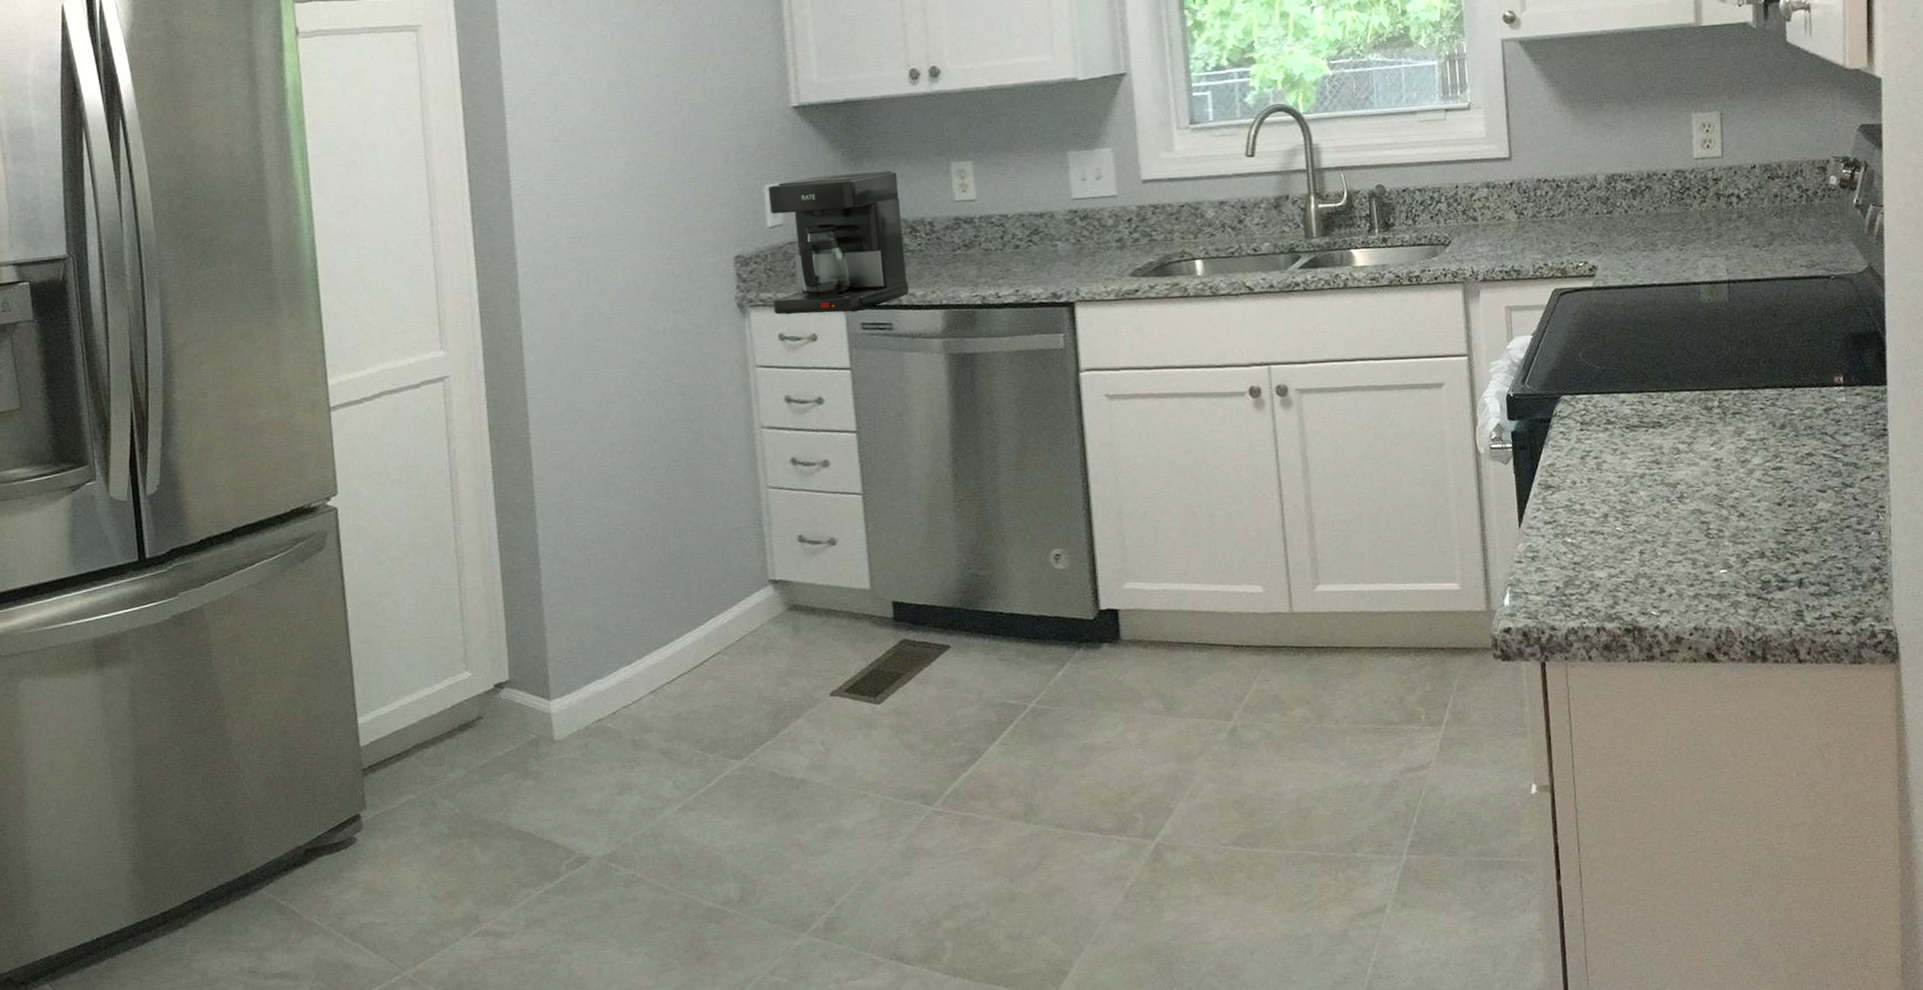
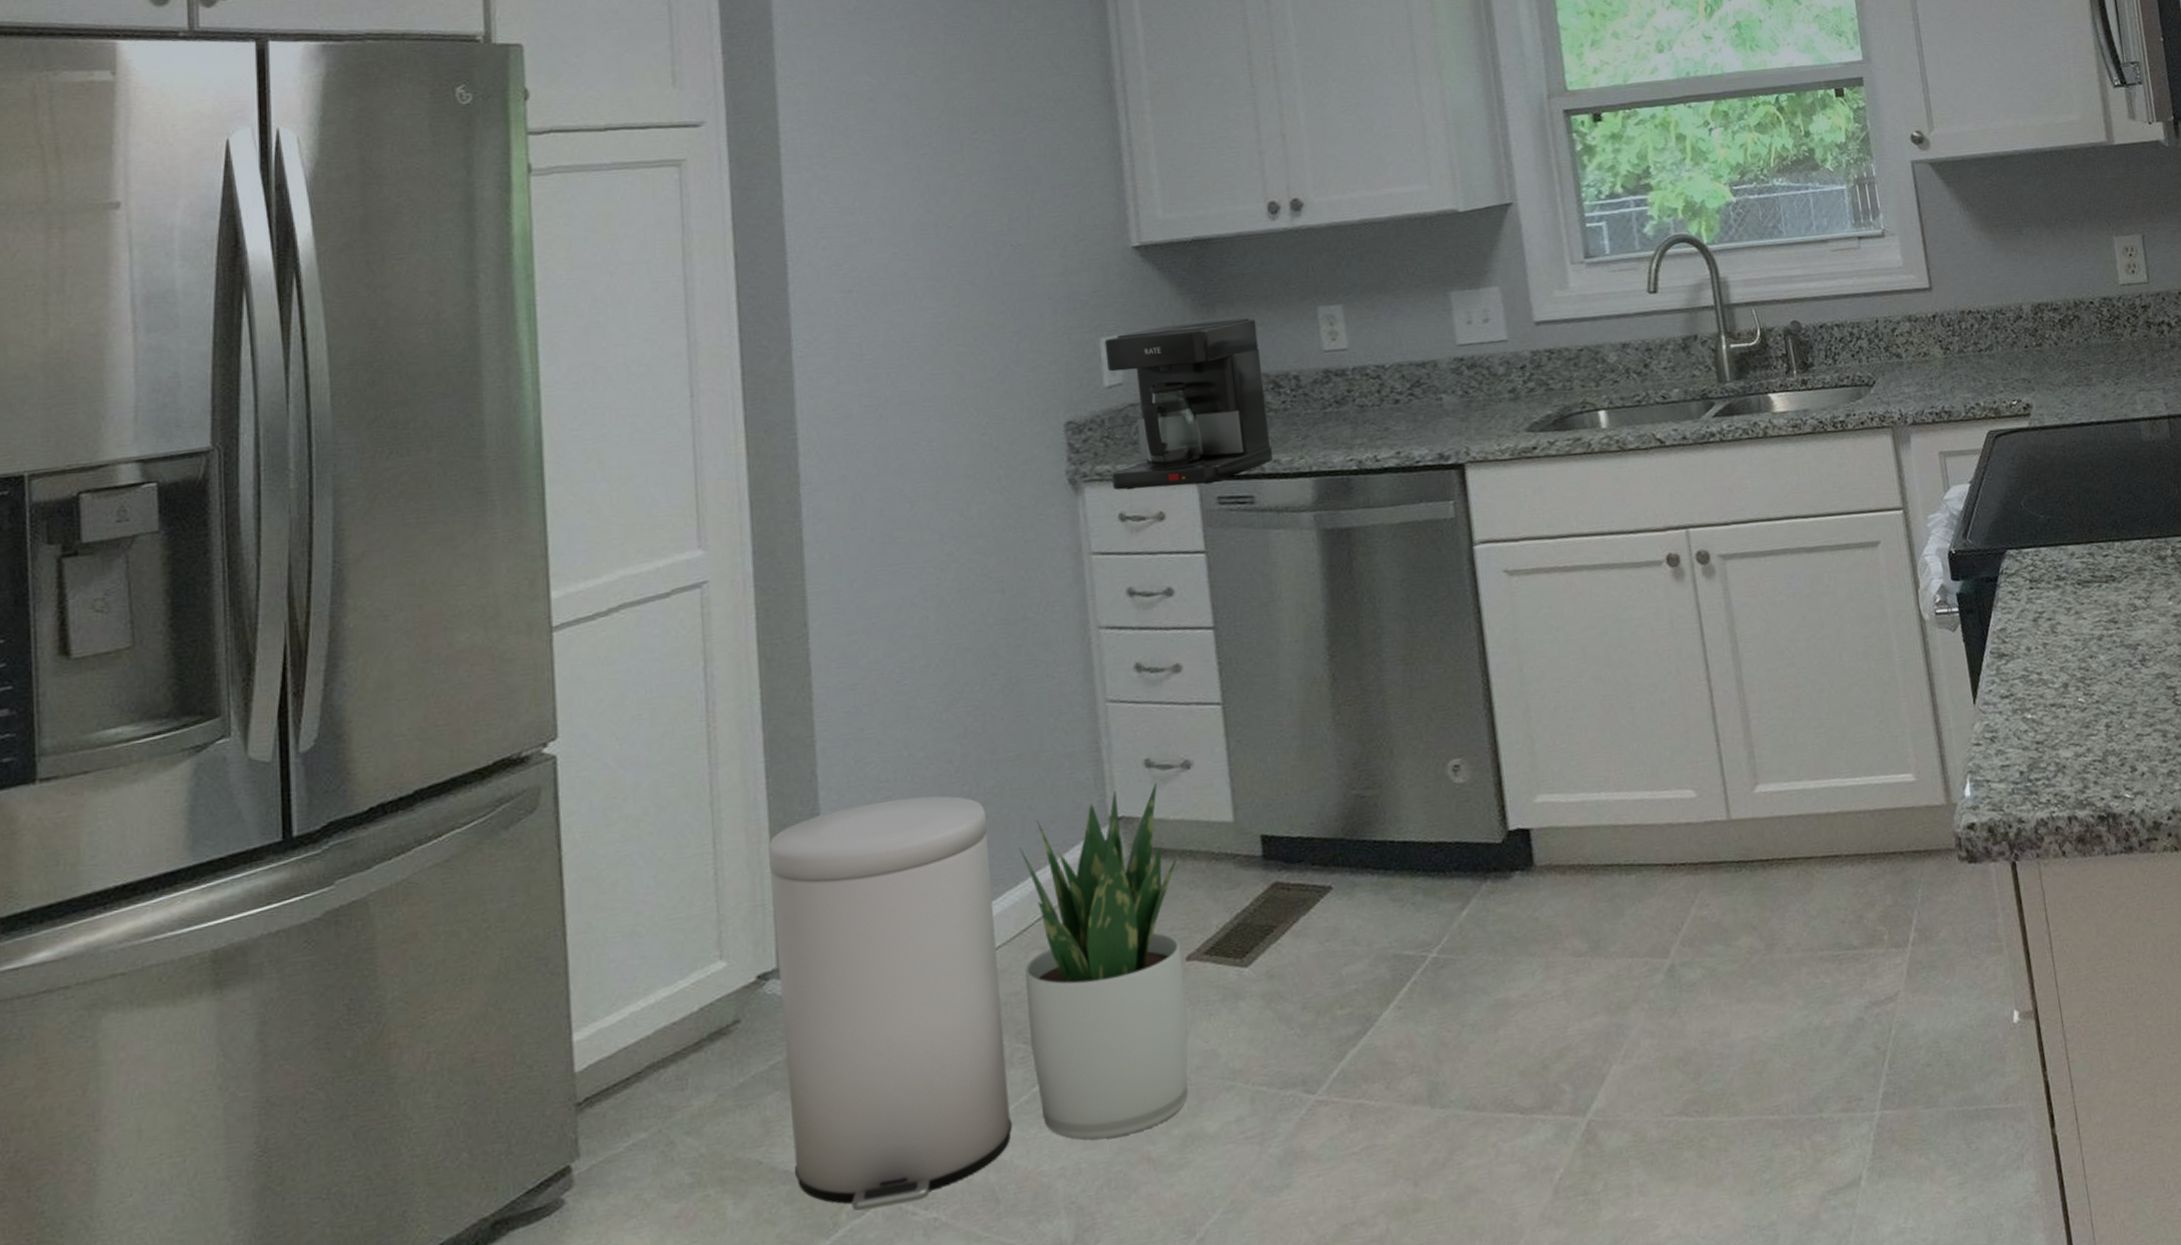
pedal bin: none [501,555,692,865] -> present [768,795,1013,1212]
planter: none [696,555,831,827] -> present [1018,783,1189,1140]

